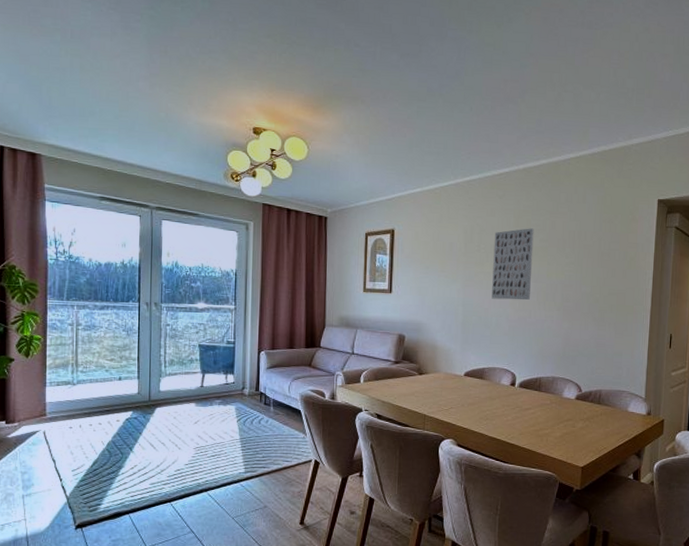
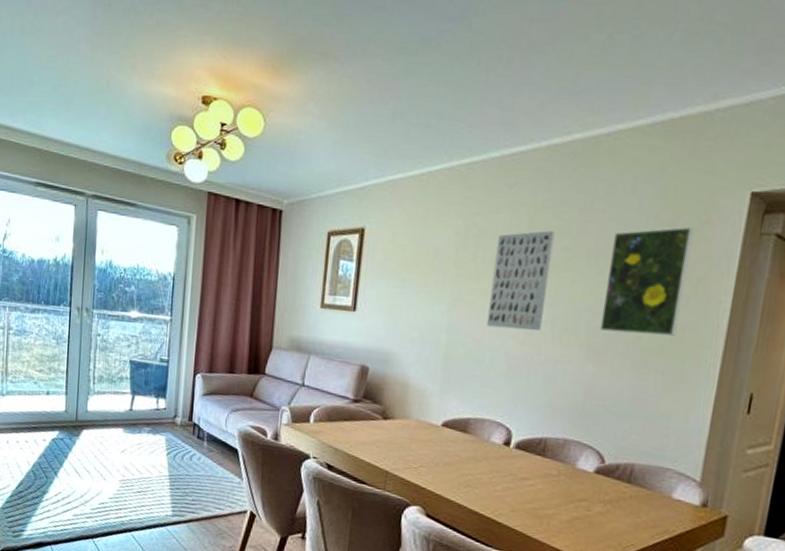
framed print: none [570,224,625,299] -> present [600,227,694,336]

